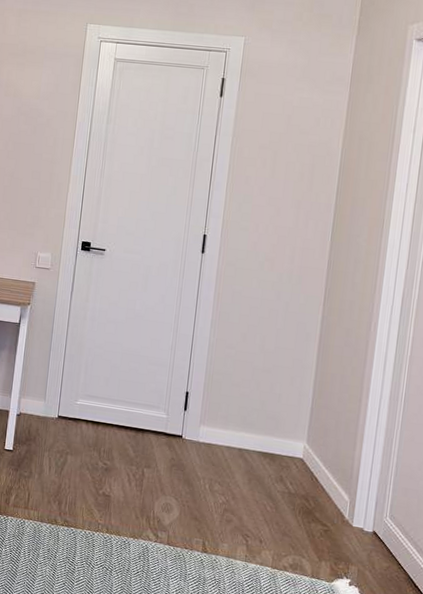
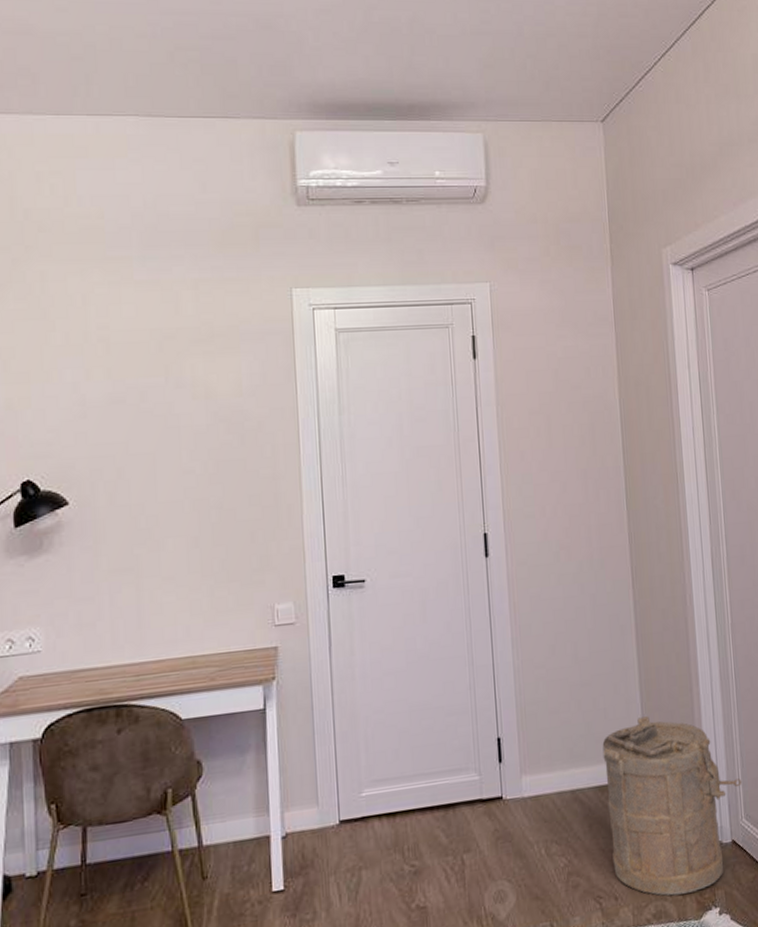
laundry hamper: none [263,409,393,560] -> present [602,716,743,896]

